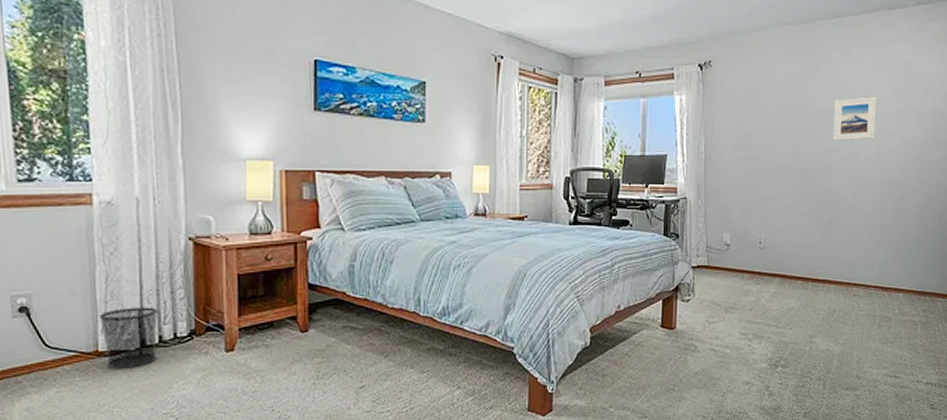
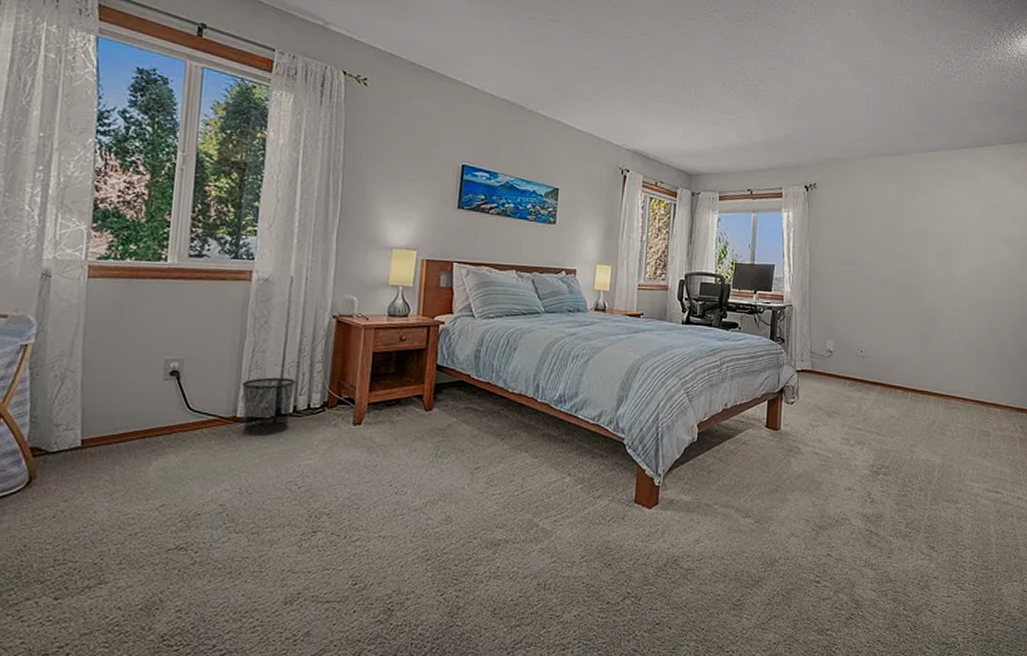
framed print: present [833,96,878,141] -> none [929,222,970,261]

